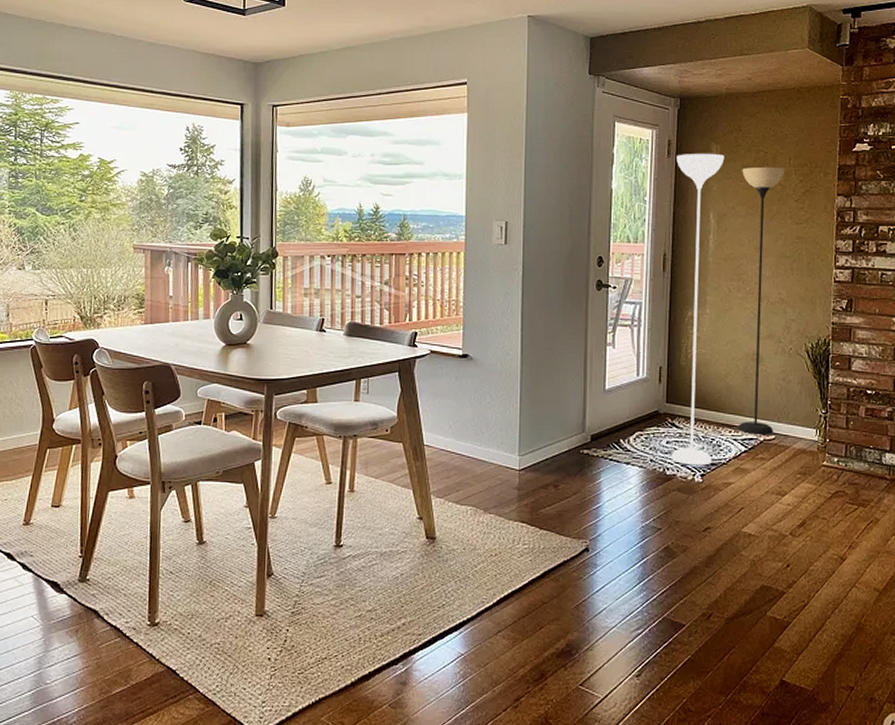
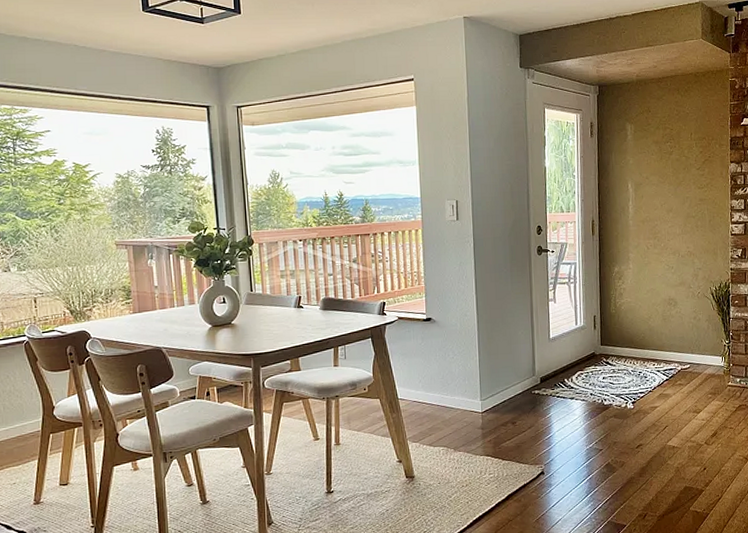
floor lamp: present [671,153,785,466] -> none [598,132,689,396]

